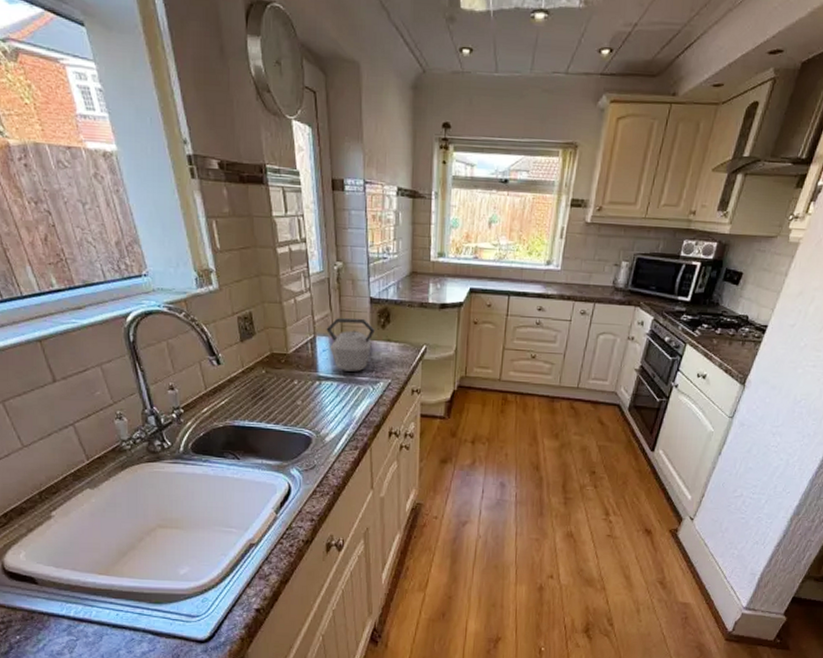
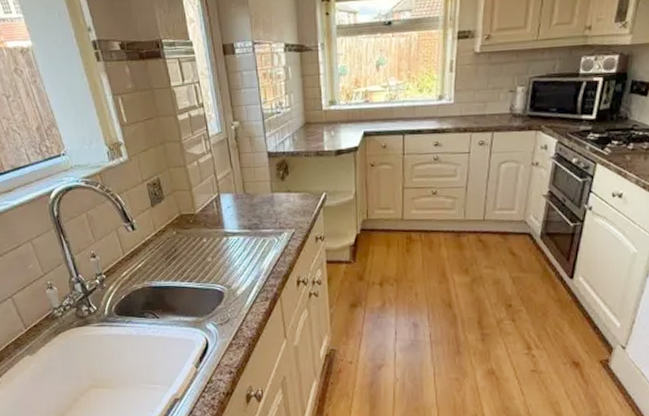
kettle: present [326,318,375,372] -> none [229,172,275,225]

